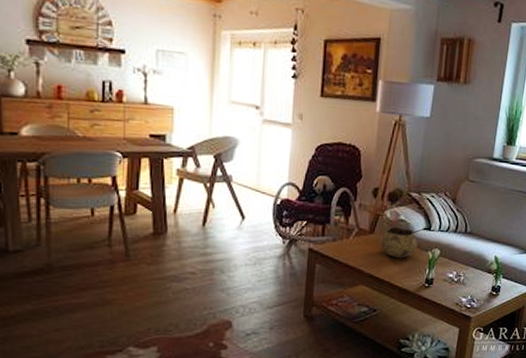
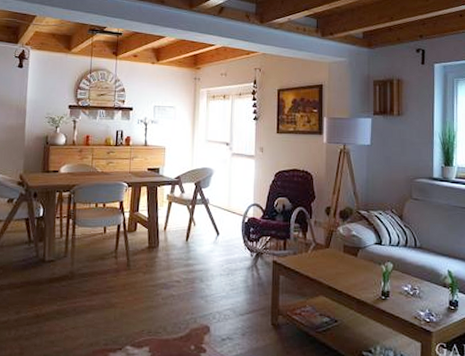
decorative bowl: present [380,226,418,259] -> none [336,241,371,271]

